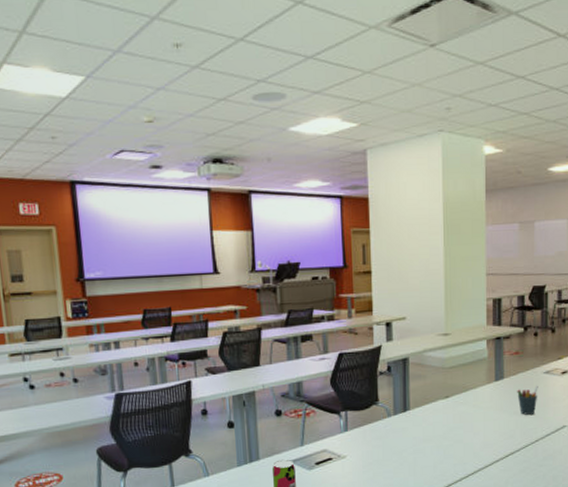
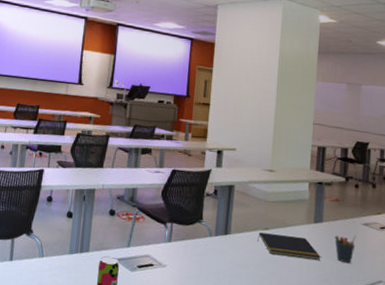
notepad: none [439,399,504,421] -> present [257,232,321,260]

